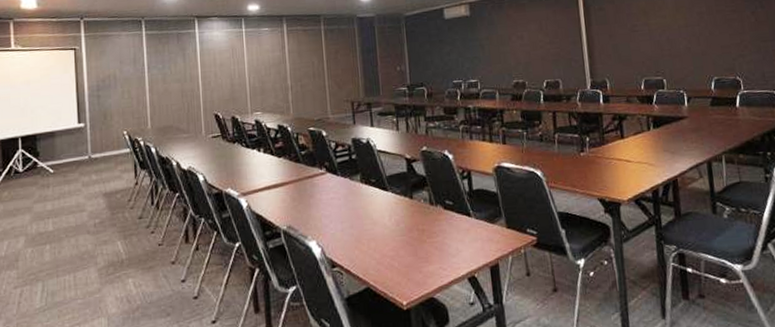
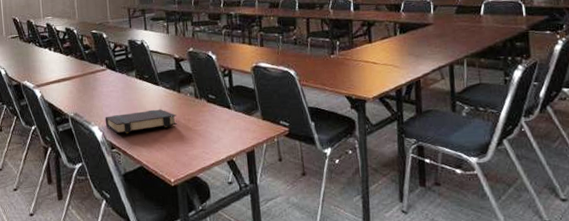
book: none [324,218,410,249] -> present [105,109,177,134]

